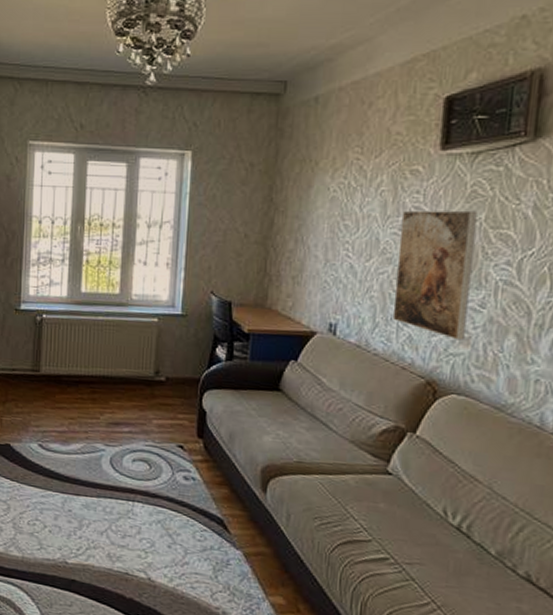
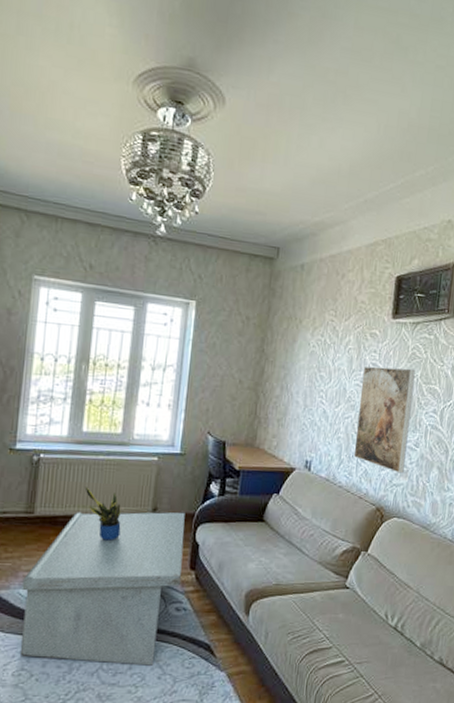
coffee table: none [32,372,190,533] -> present [19,512,185,666]
potted plant: none [86,347,123,402] -> present [84,487,121,541]

